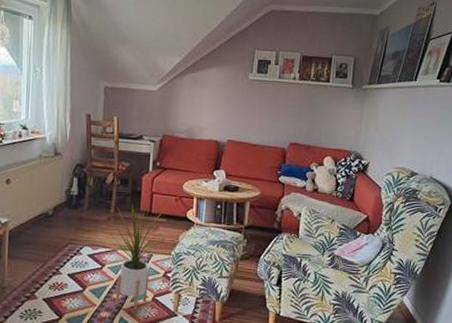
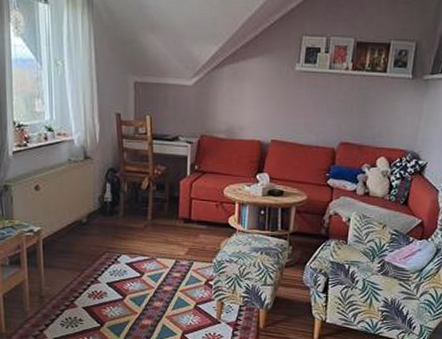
house plant: present [110,202,166,311] -> none [149,208,207,319]

